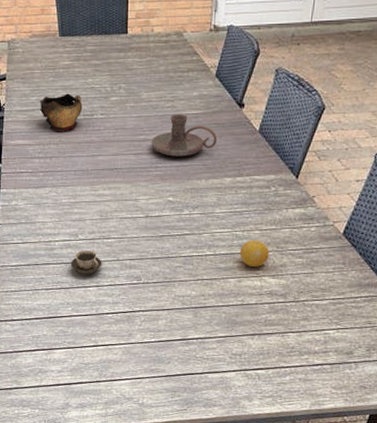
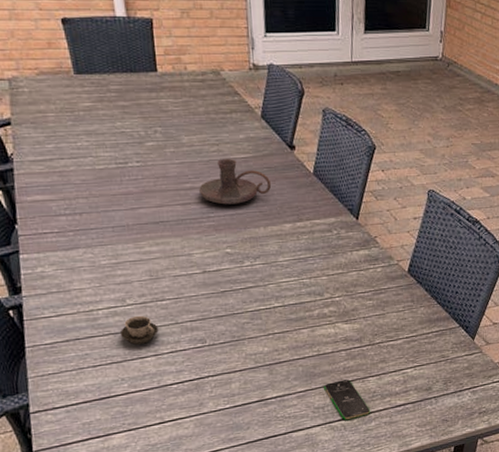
decorative bowl: present [39,93,83,131] -> none [58,139,114,183]
fruit: present [239,240,269,267] -> none [309,286,339,314]
smartphone: none [243,331,287,371] -> present [324,379,371,421]

